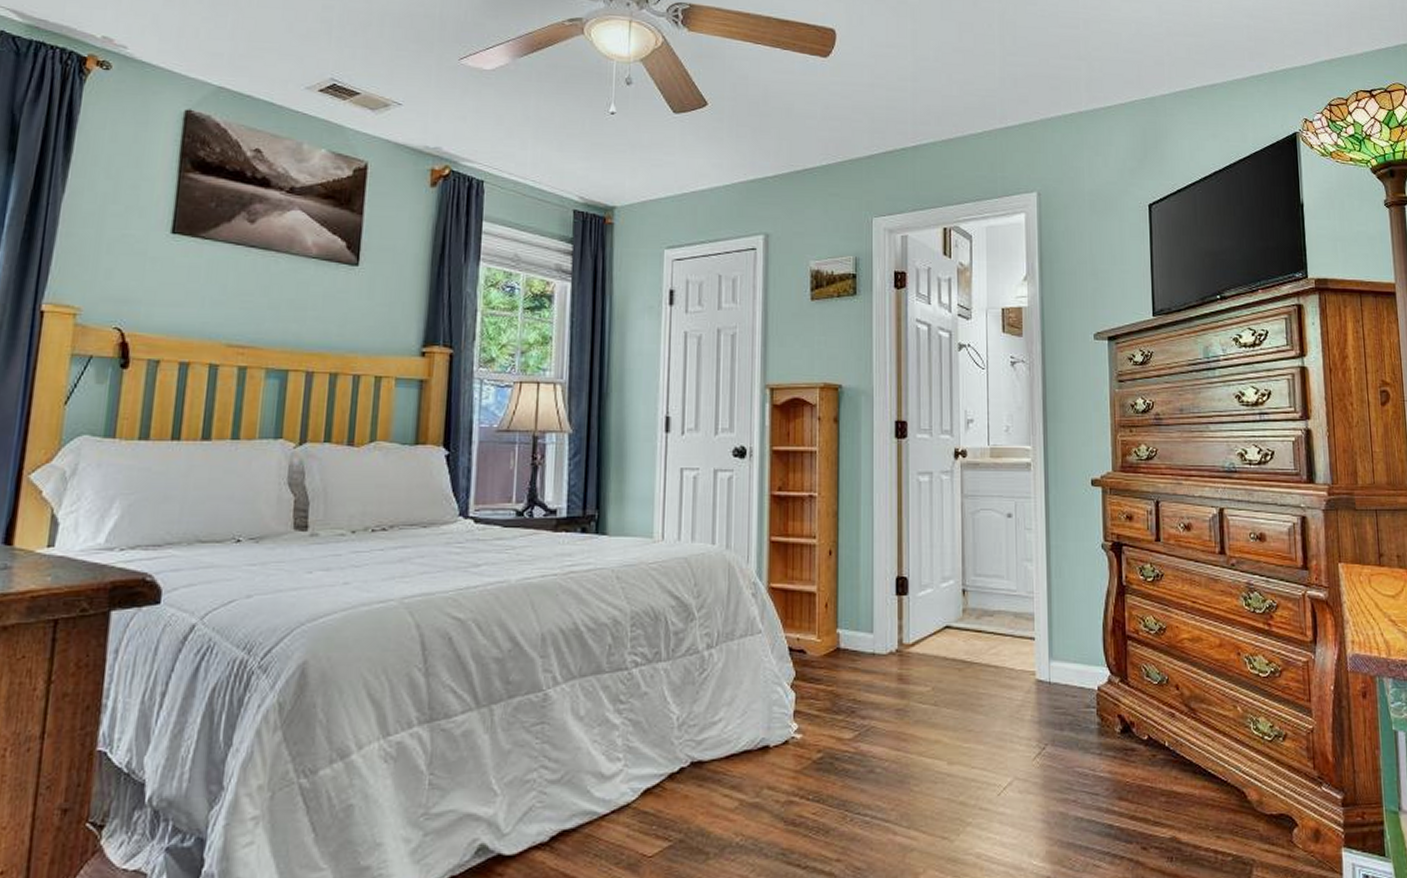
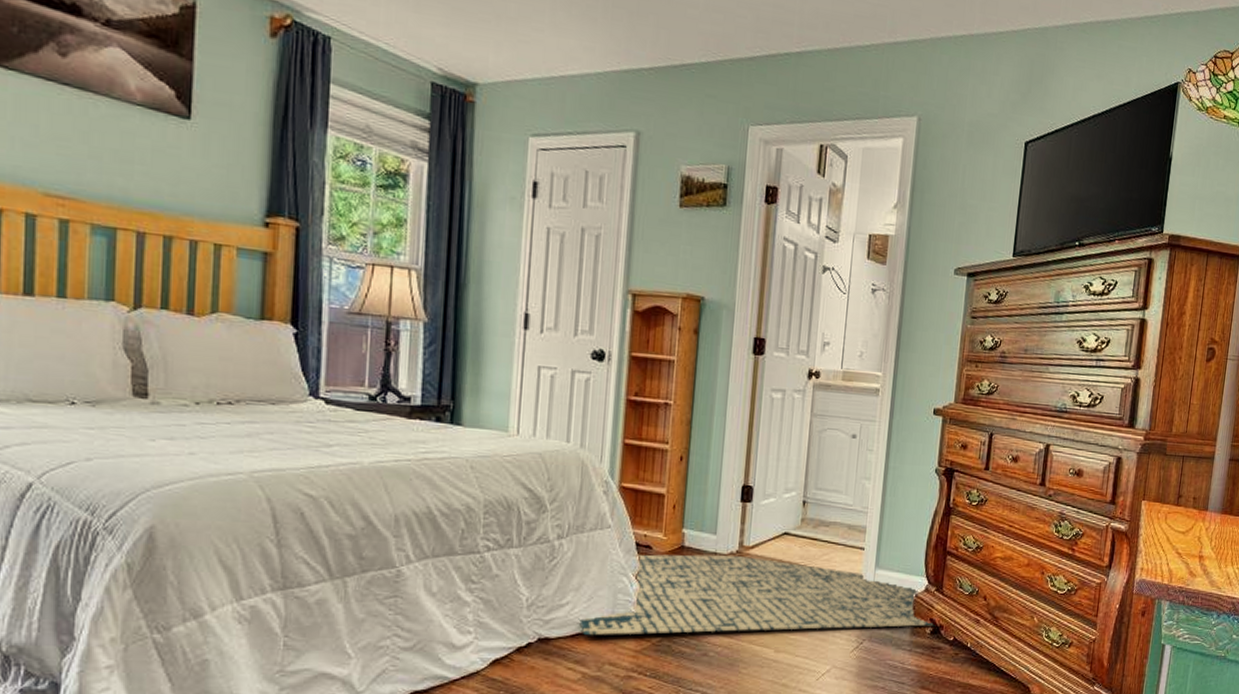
rug: none [732,656,1125,757] -> present [578,554,935,636]

